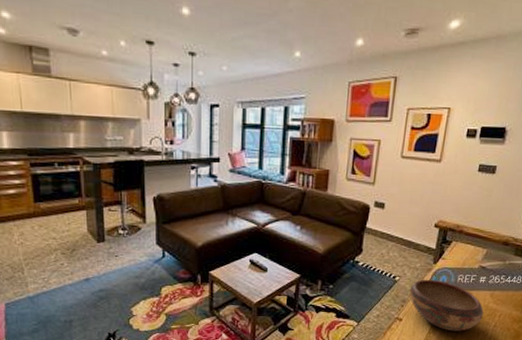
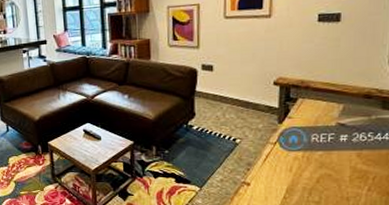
decorative bowl: present [409,279,484,331] -> none [254,140,351,196]

